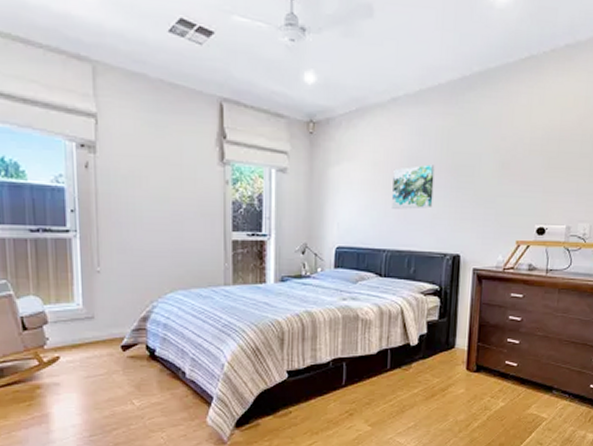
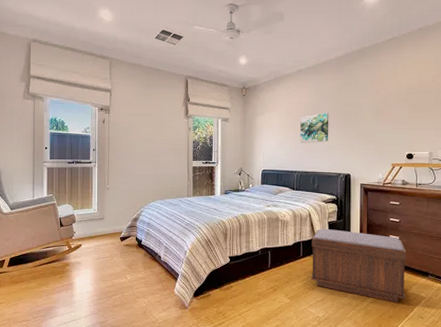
bench: none [400,330,528,426] -> present [311,228,406,303]

